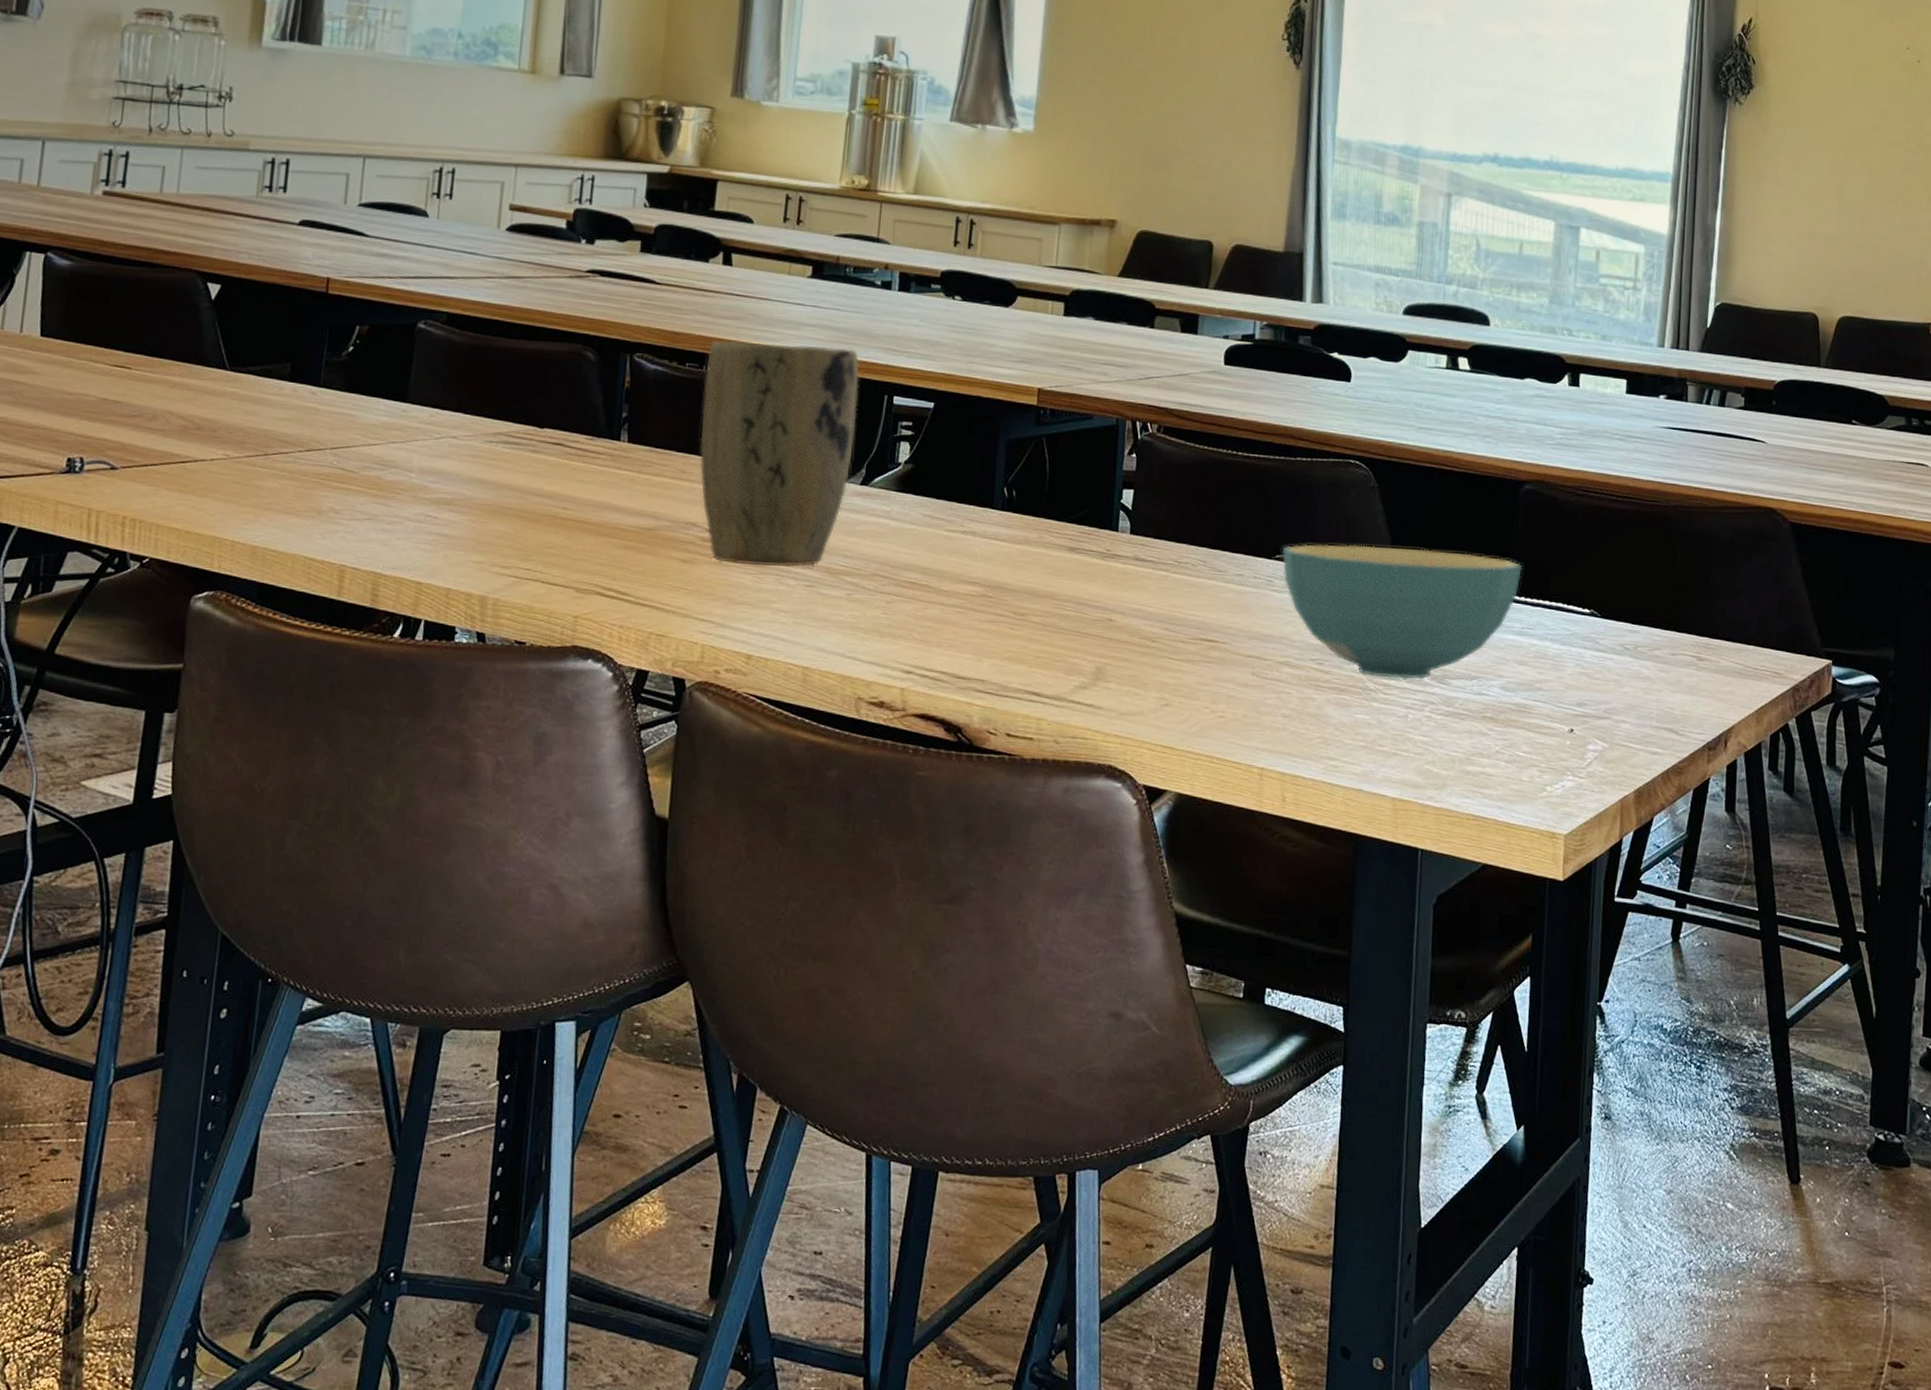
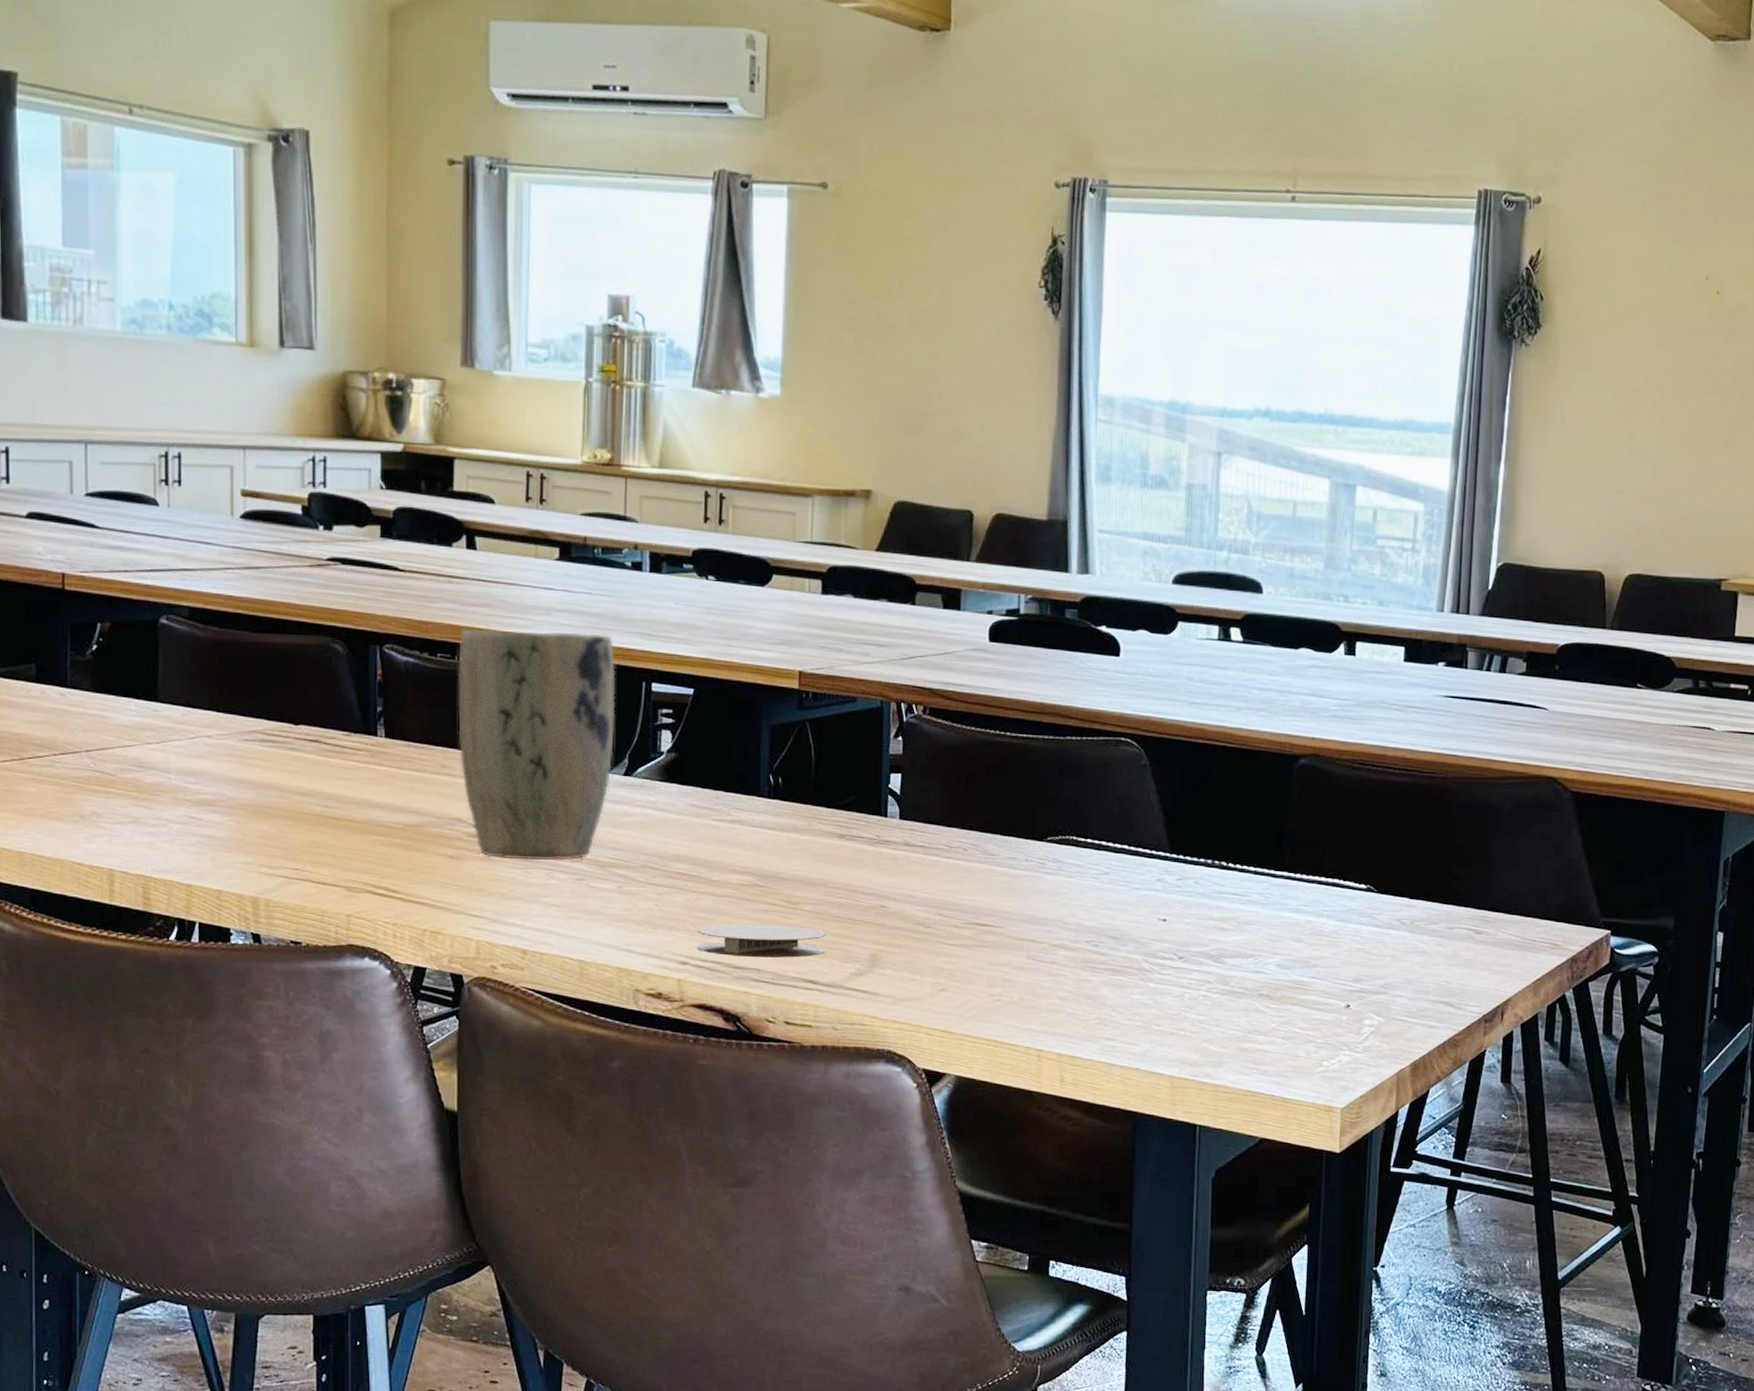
coaster: none [923,634,1052,670] -> present [697,924,826,959]
cereal bowl: present [1282,544,1523,679] -> none [1053,824,1299,959]

